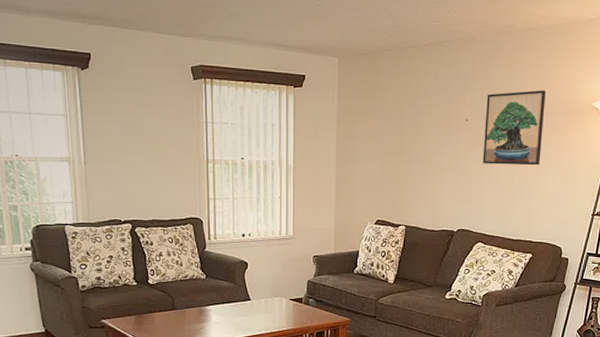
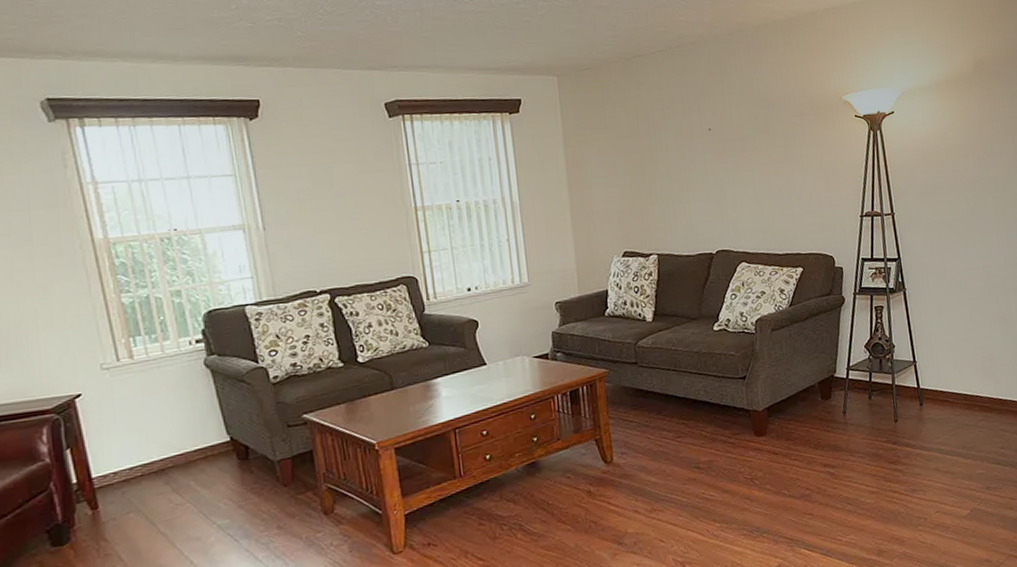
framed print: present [482,90,547,166] -> none [728,88,797,175]

